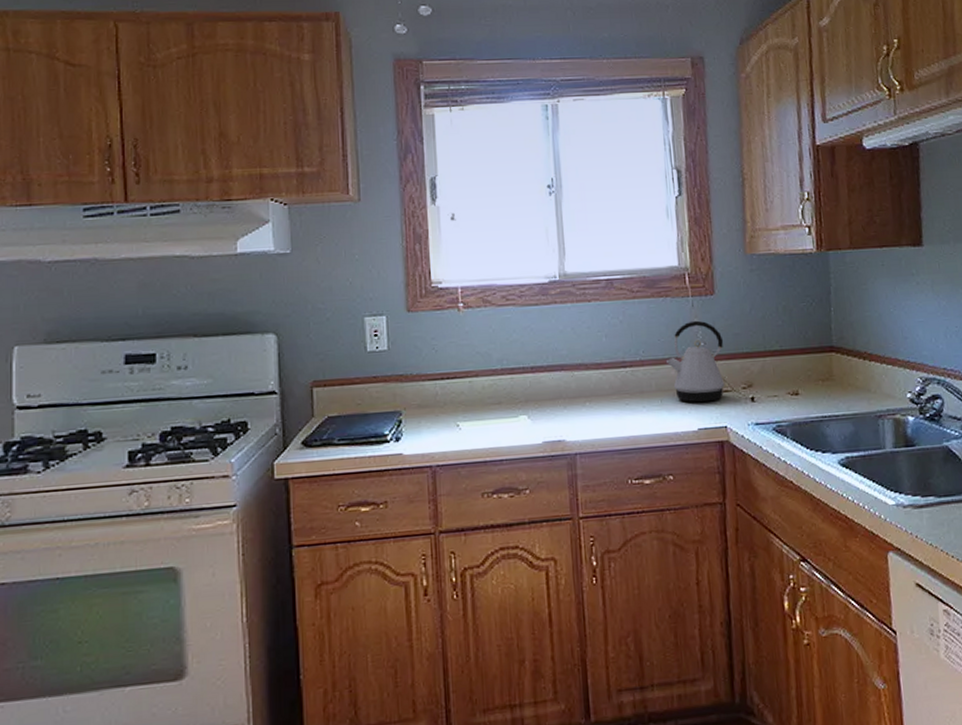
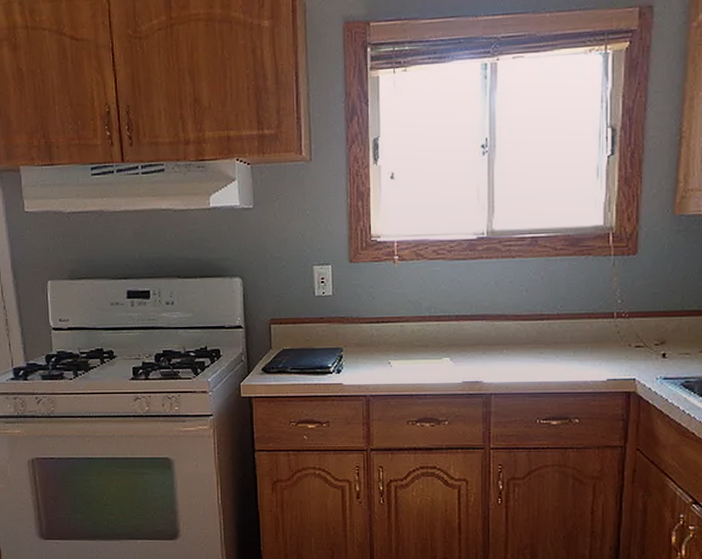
kettle: present [665,320,730,403] -> none [582,278,642,356]

